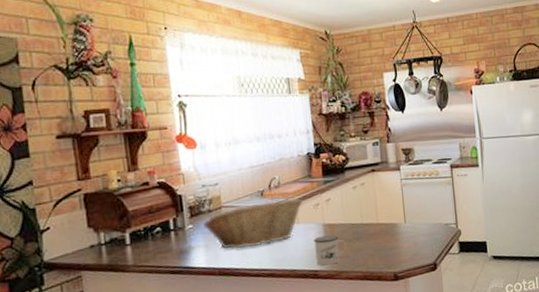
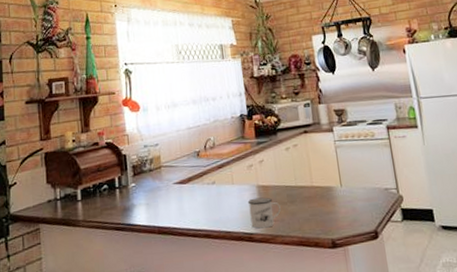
fruit basket: present [203,198,303,249] -> none [144,159,237,208]

